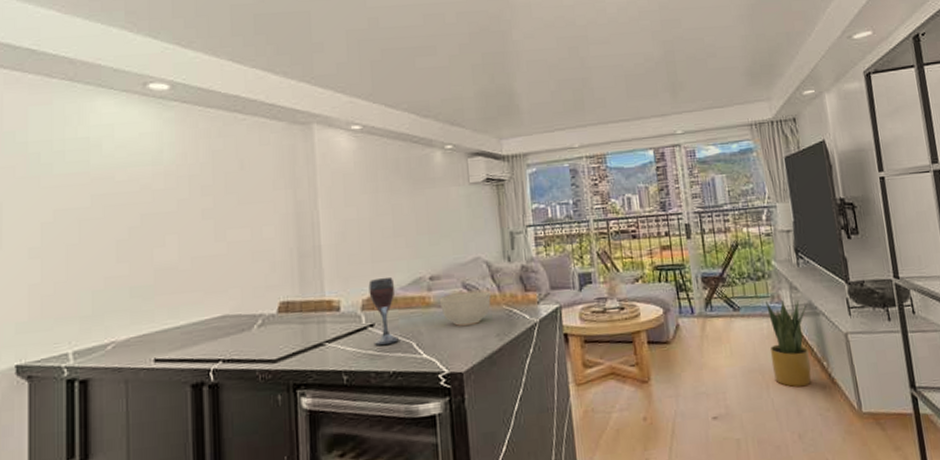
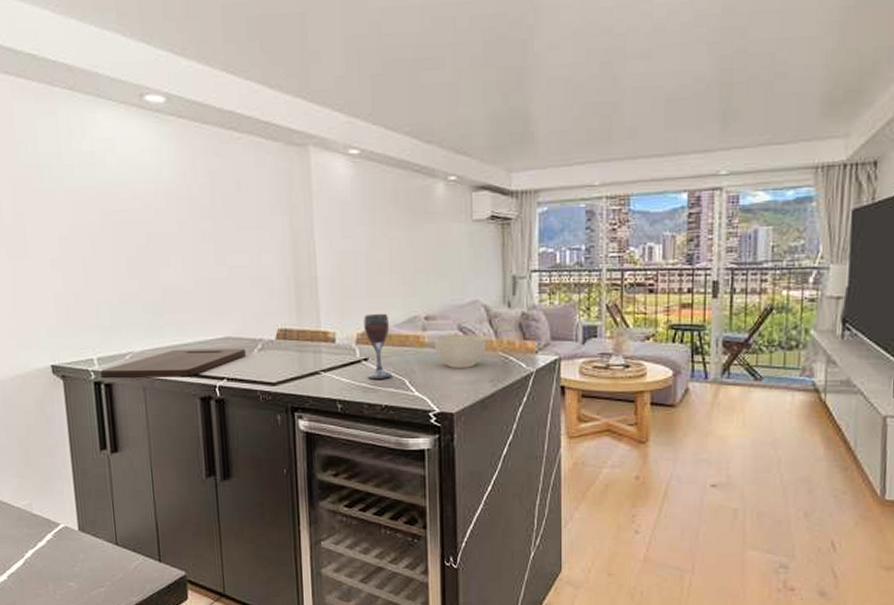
cutting board: none [75,326,244,376] -> present [100,348,245,379]
planter: present [766,300,812,388] -> none [788,373,845,466]

